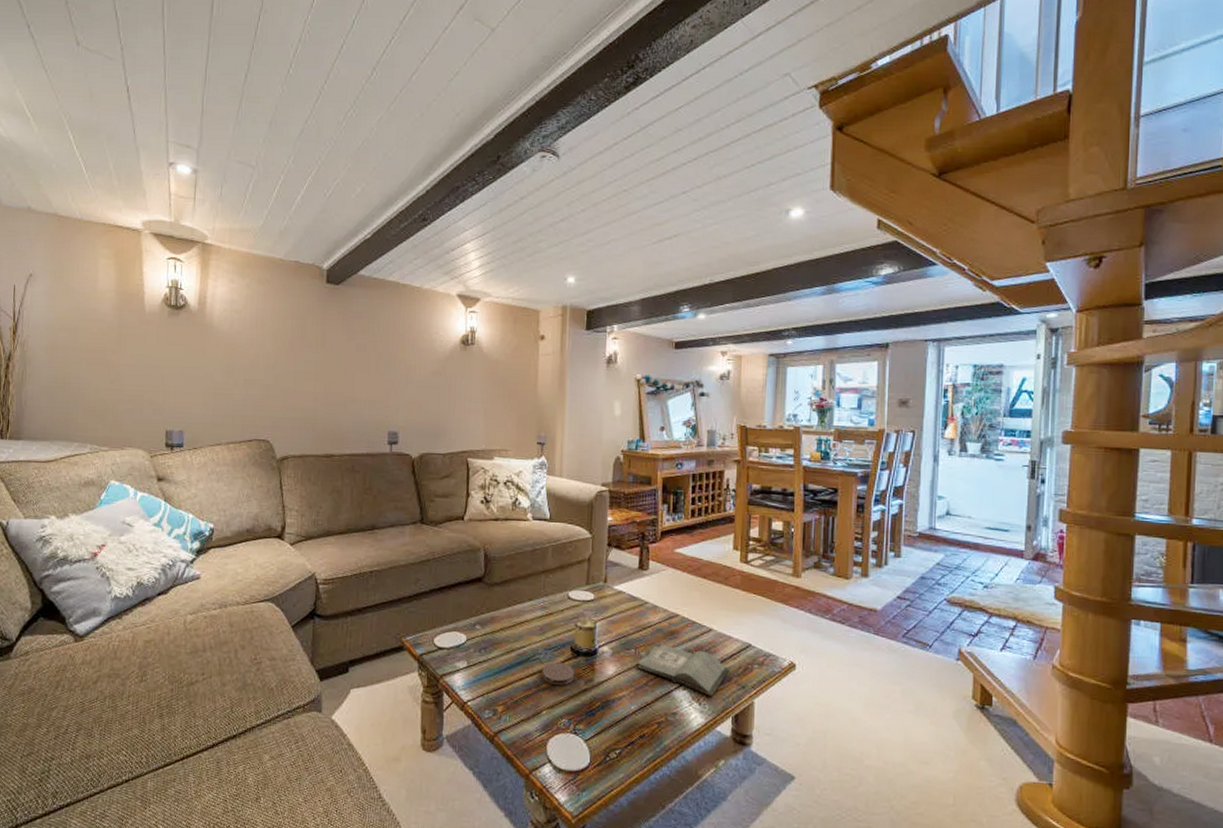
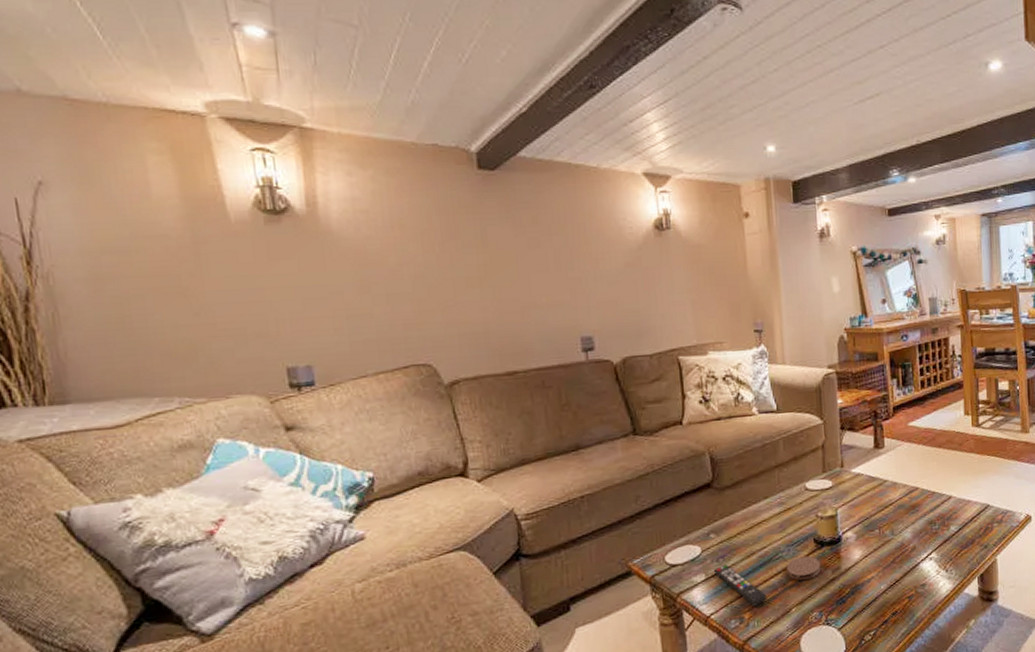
remote control: none [474,655,521,702] -> present [713,564,768,607]
hardback book: present [636,644,731,698] -> none [881,518,973,563]

